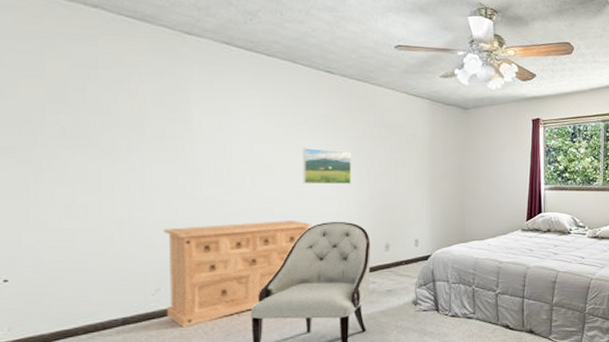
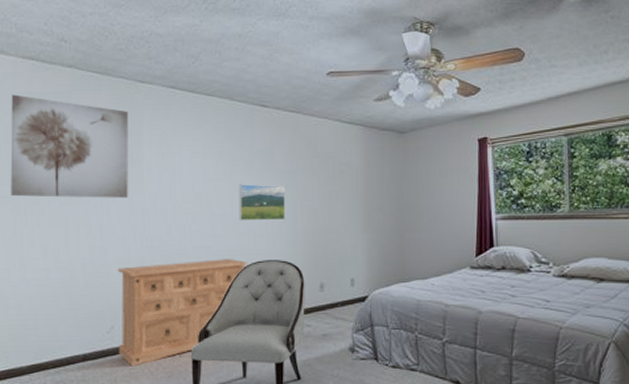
wall art: none [14,30,174,156] -> present [11,94,129,198]

